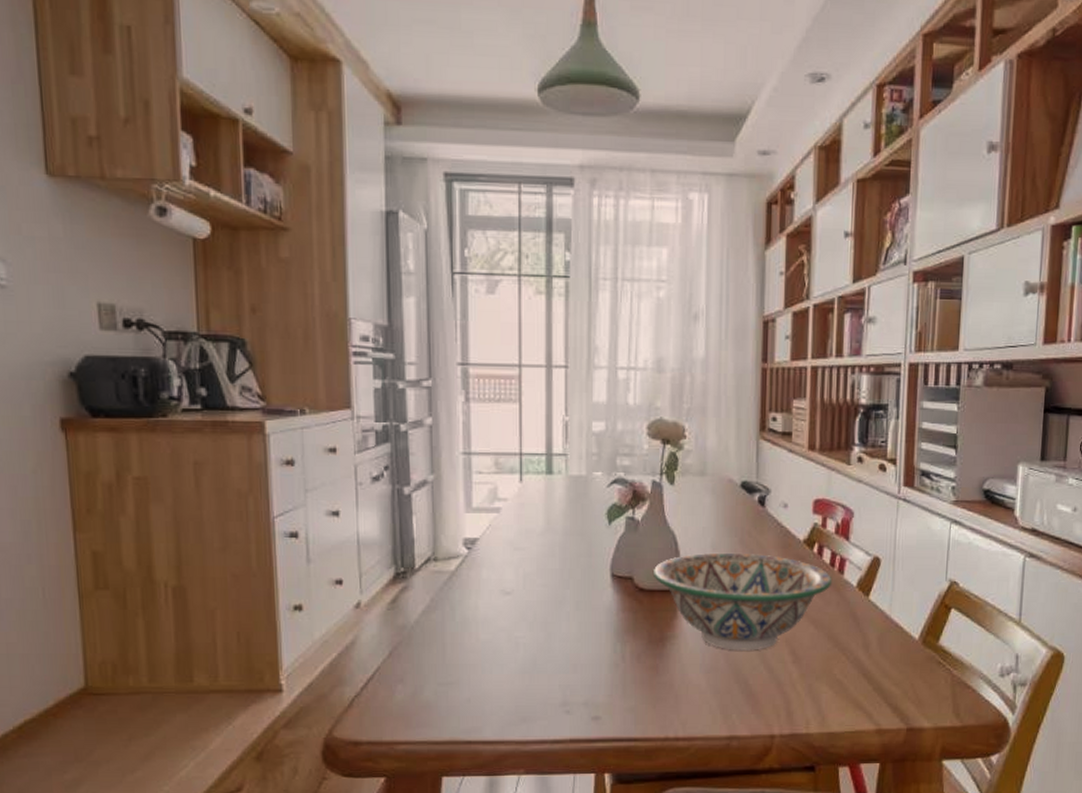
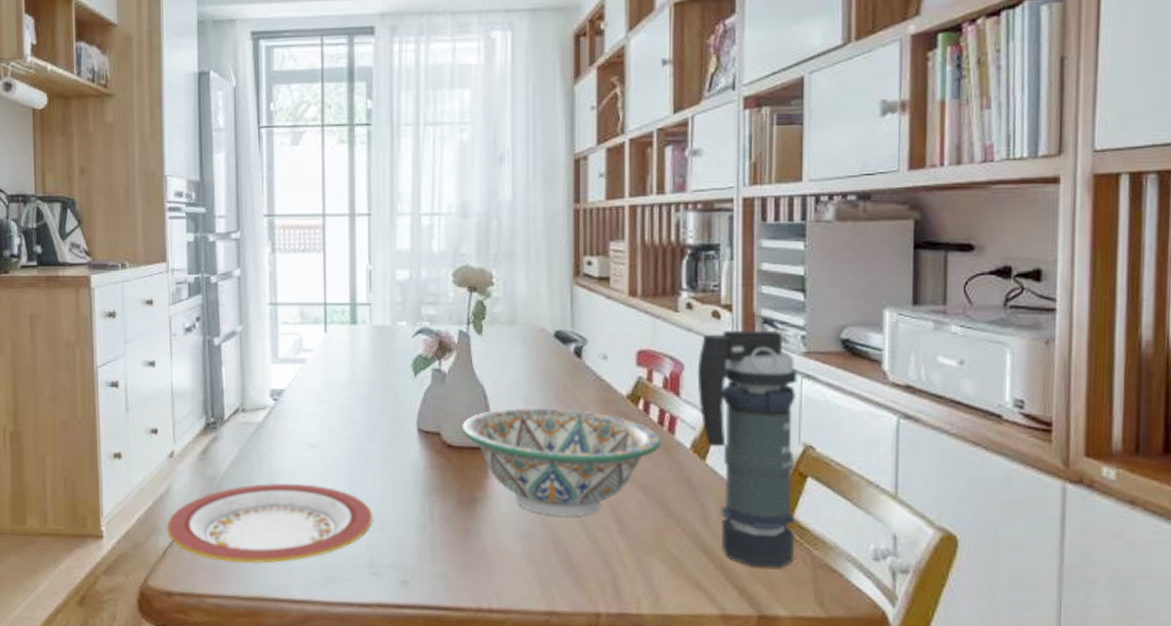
plate: none [352,629,567,710] -> present [166,483,373,564]
smoke grenade: none [864,482,948,687] -> present [697,331,798,568]

